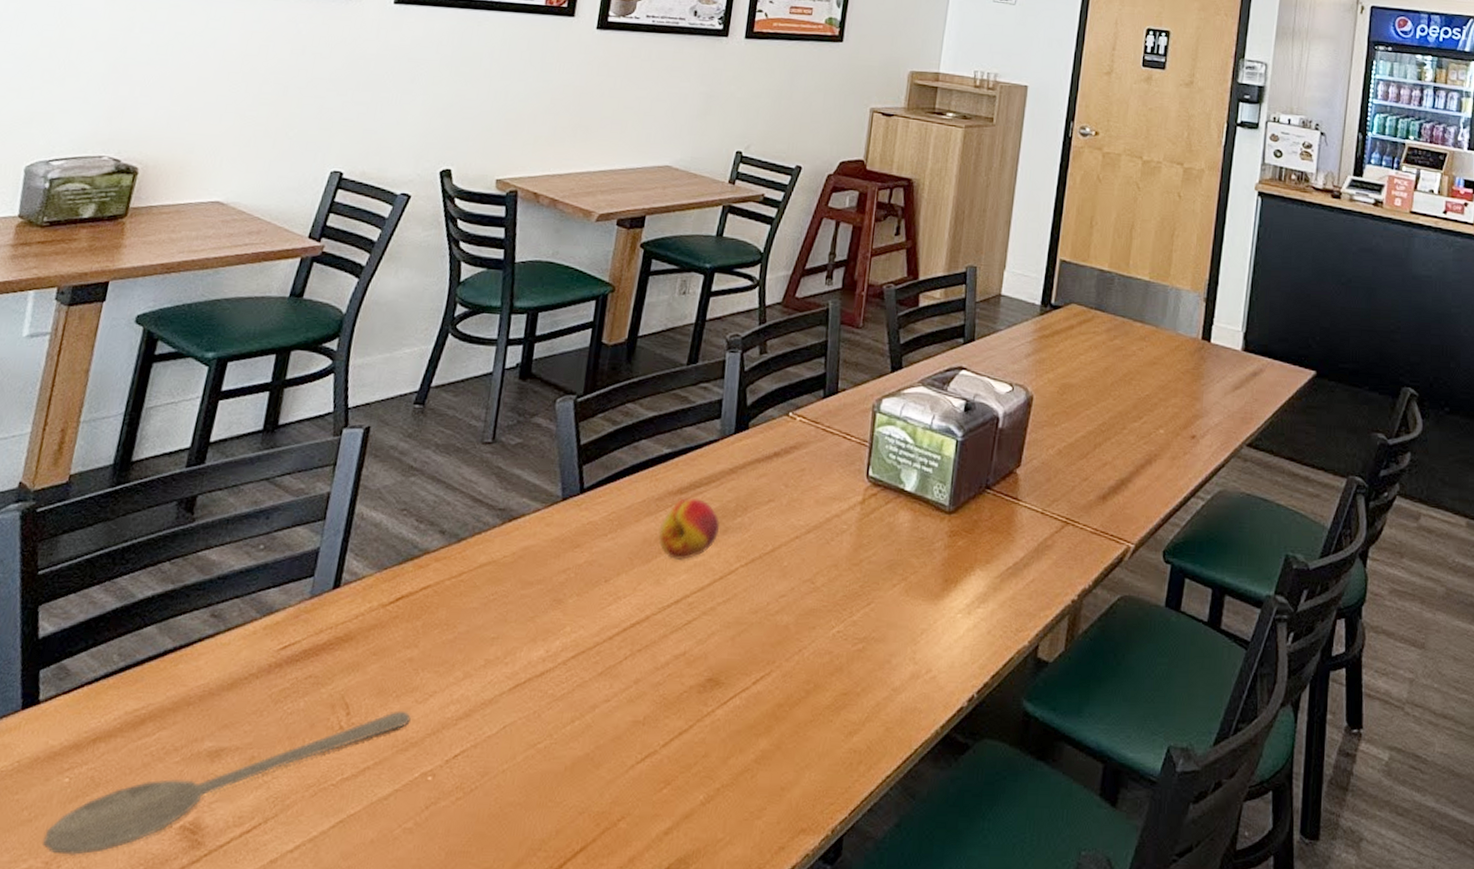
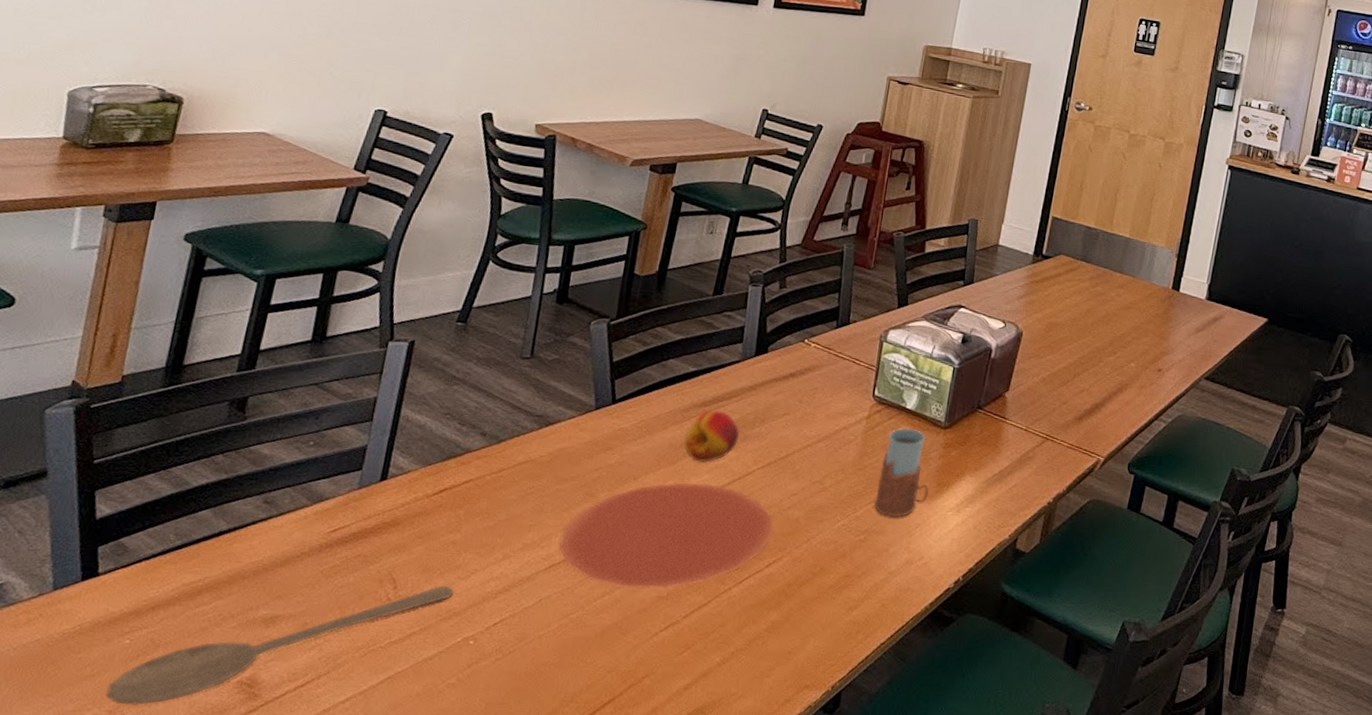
plate: none [524,584,760,713] -> present [559,482,773,590]
drinking glass: none [873,513,935,622] -> present [874,427,930,518]

